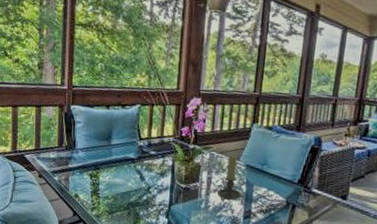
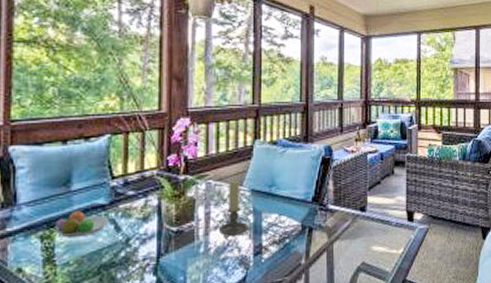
fruit bowl: none [100,159,136,180] -> present [55,209,109,238]

